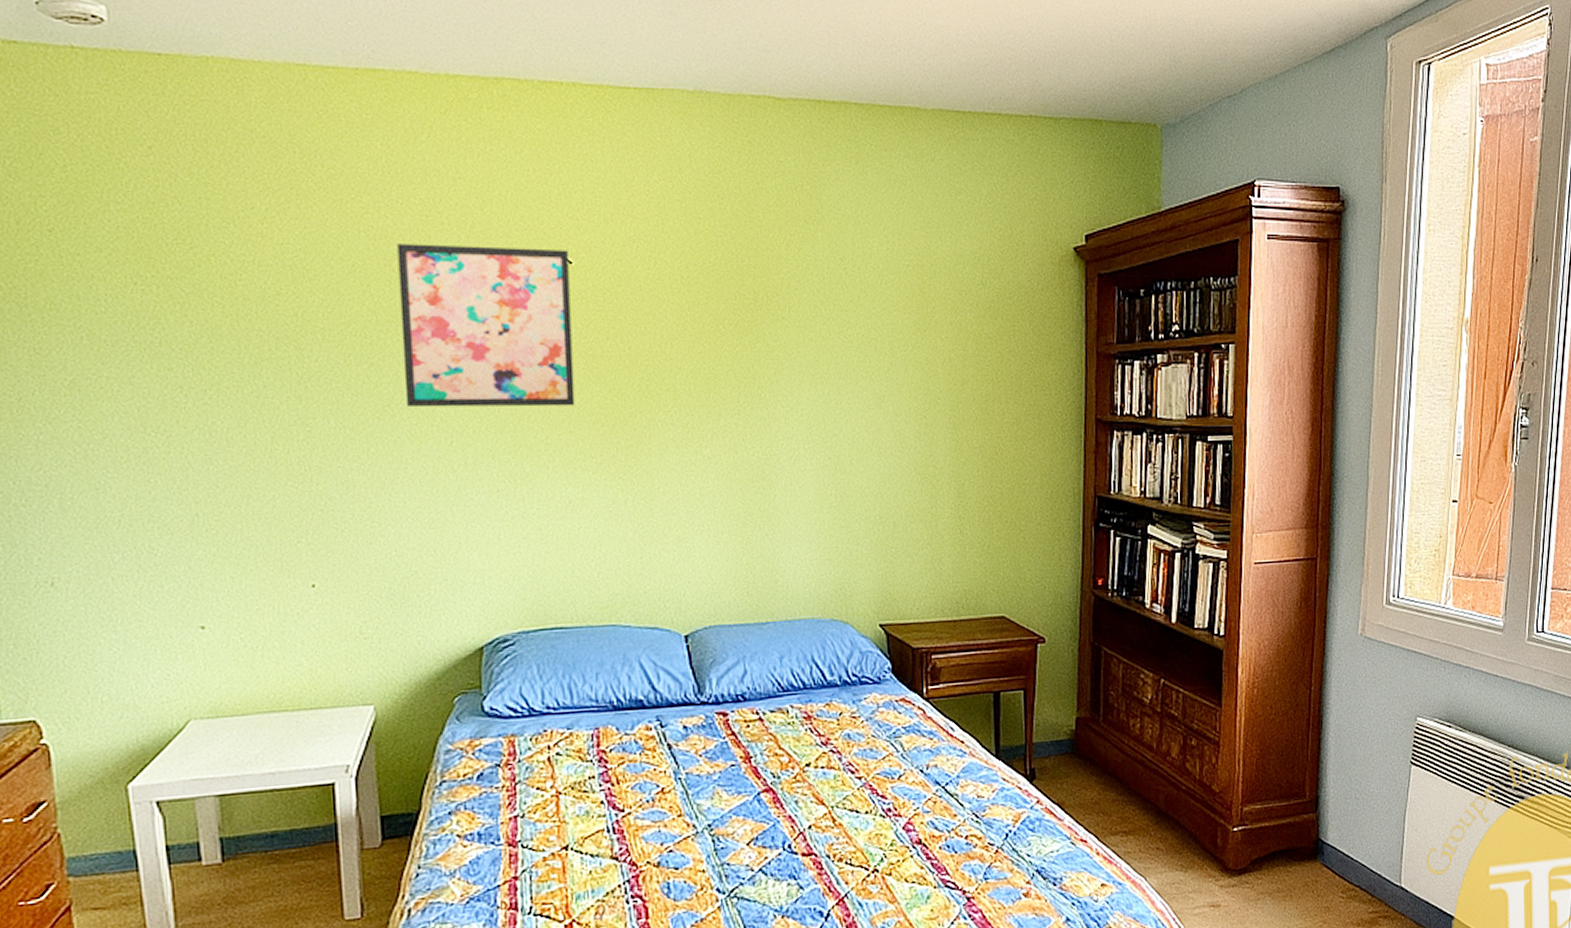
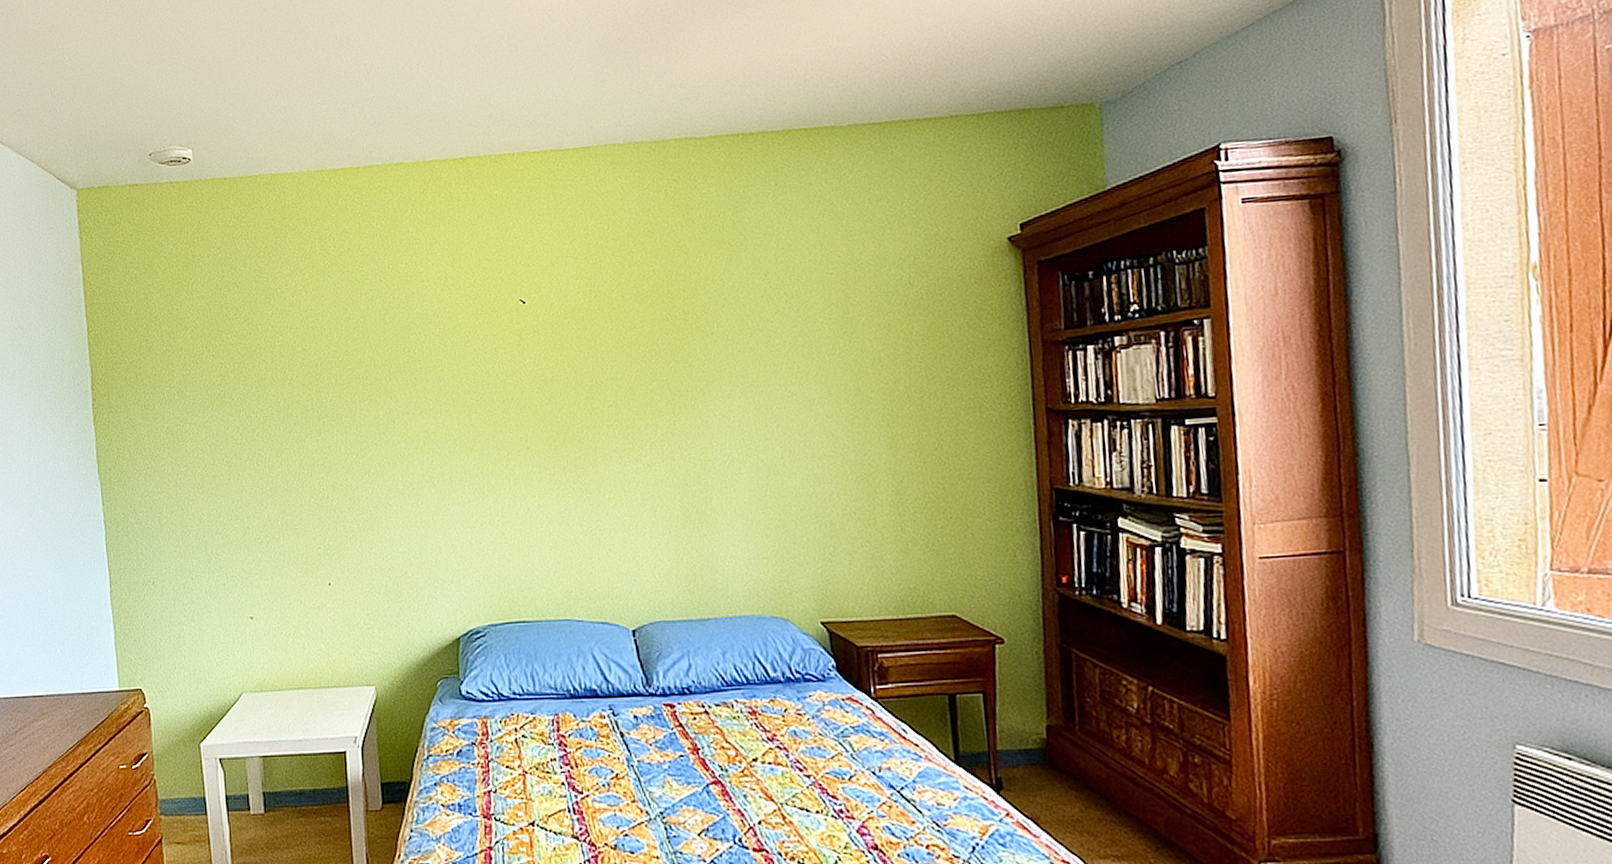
wall art: present [397,244,575,408] -> none [389,292,531,434]

